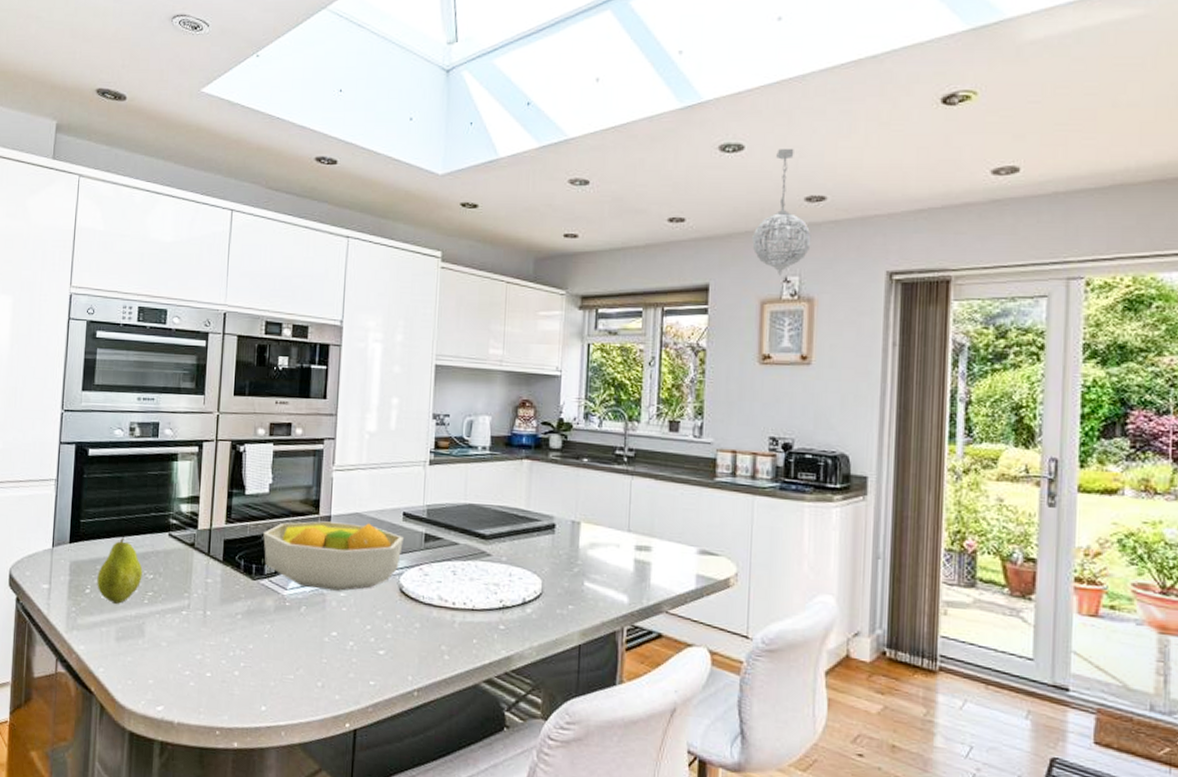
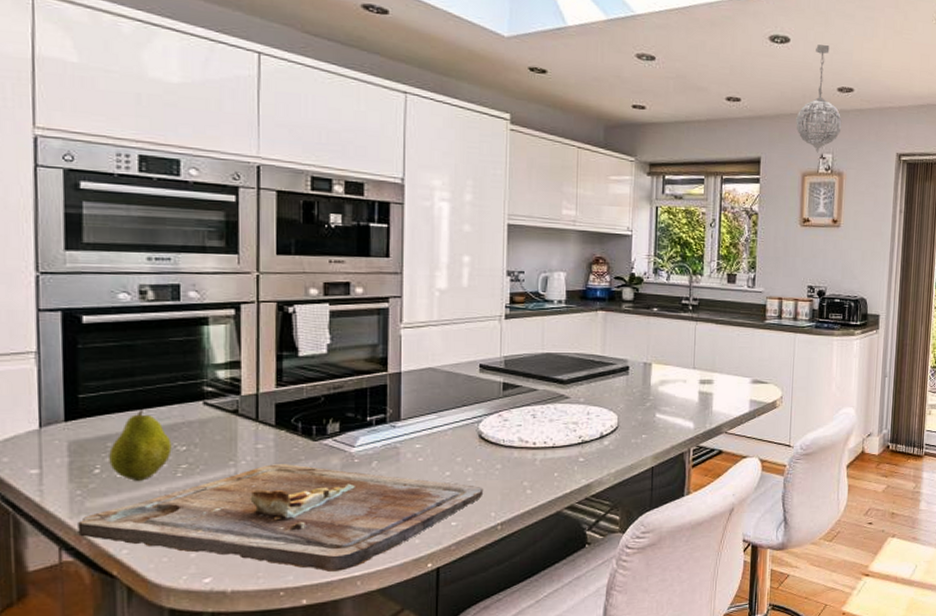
cutting board: none [70,599,402,718] -> present [77,464,484,572]
fruit bowl: present [263,521,405,591] -> none [323,377,482,443]

